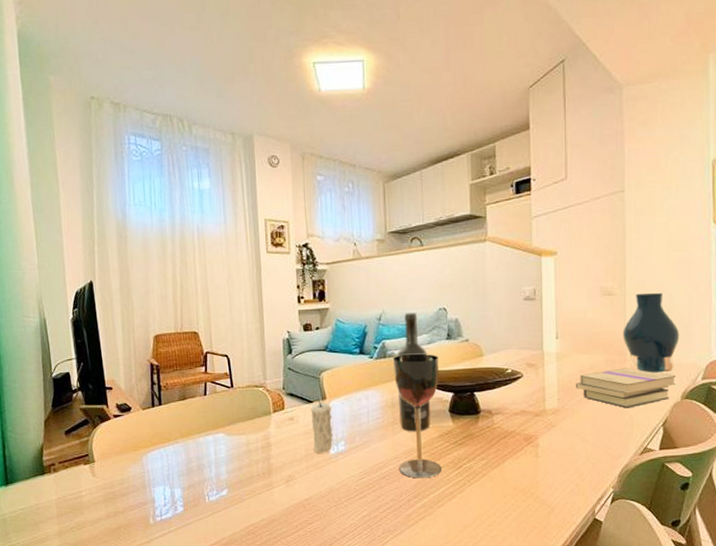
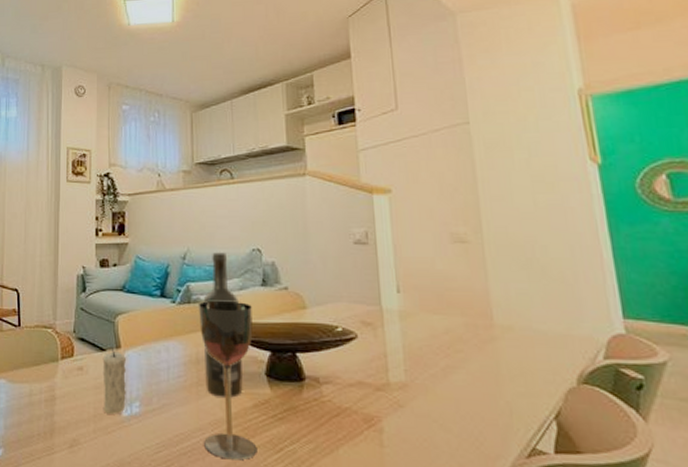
books: present [575,368,675,408] -> none [426,335,566,391]
vase: present [623,293,680,375] -> none [484,243,565,349]

